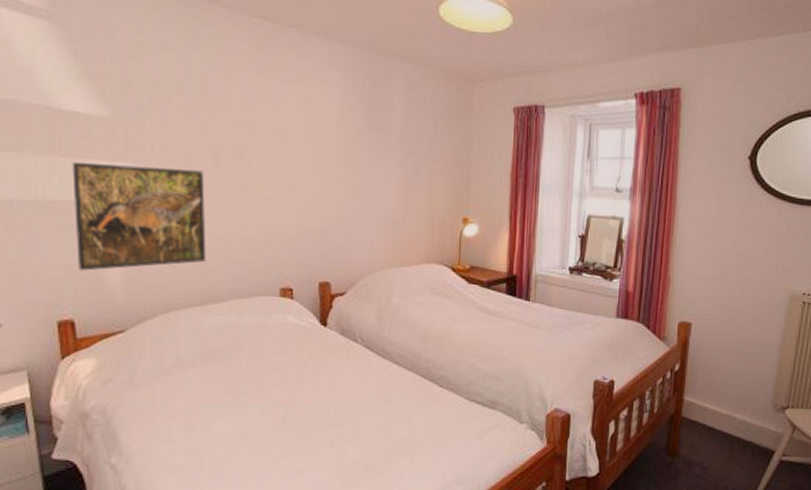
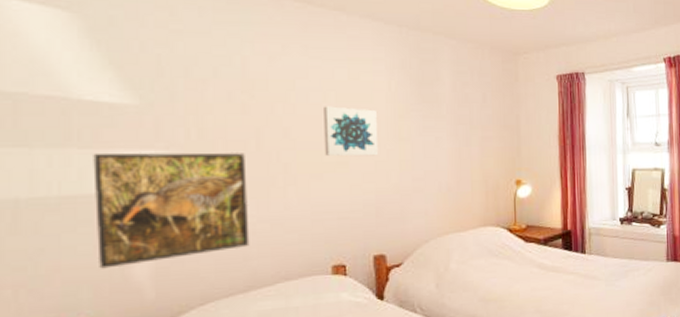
wall art: none [276,128,328,183] -> present [324,106,379,157]

